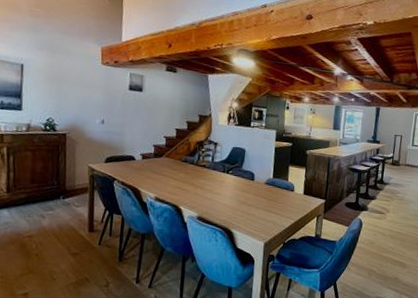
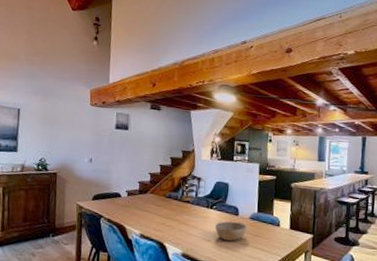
bowl: none [231,186,263,205] -> present [215,221,247,241]

